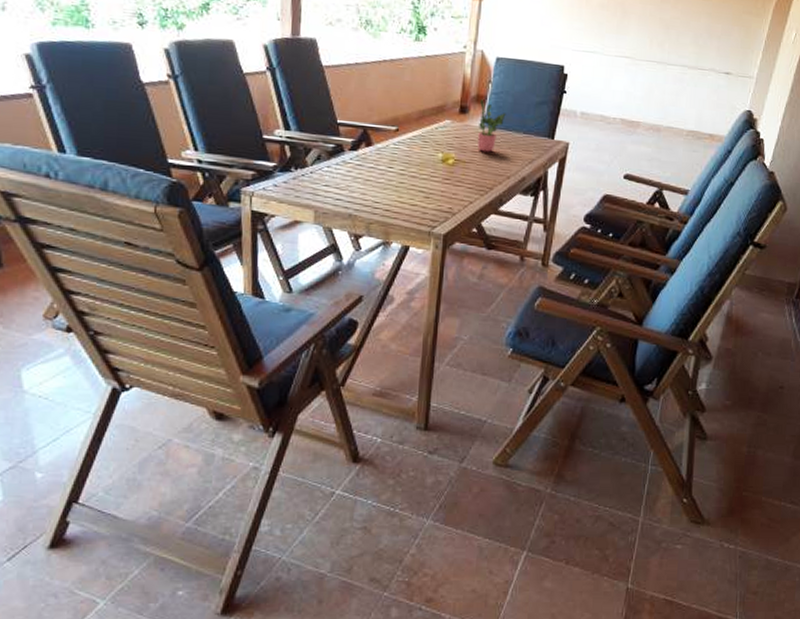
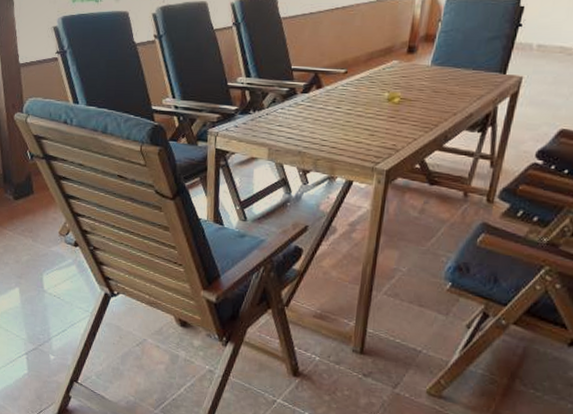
potted plant: present [478,99,506,153] -> none [424,38,455,90]

